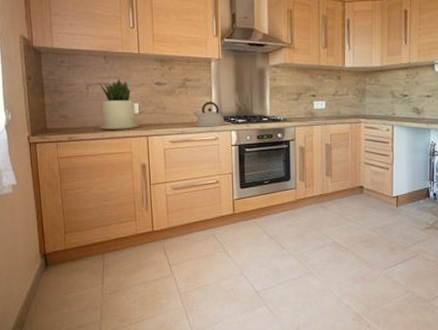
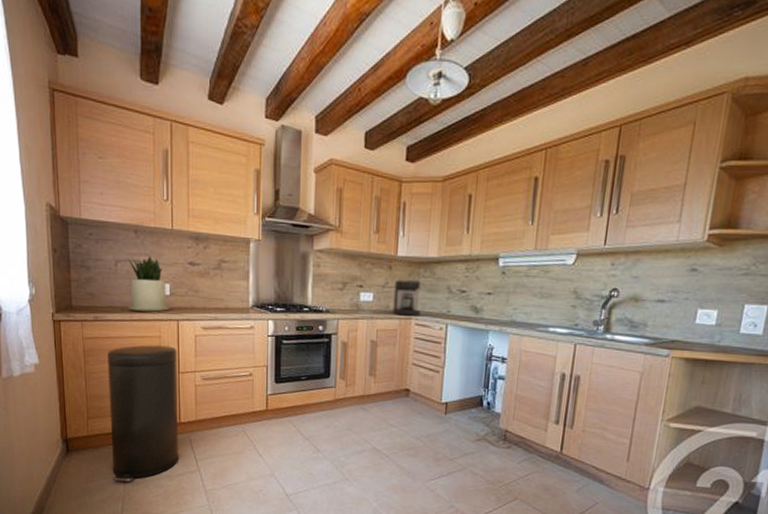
pedal bin: none [82,160,154,291] -> present [107,345,179,482]
kettle: present [193,102,226,128] -> none [228,286,263,315]
coffee maker: none [344,88,369,120] -> present [392,280,421,316]

